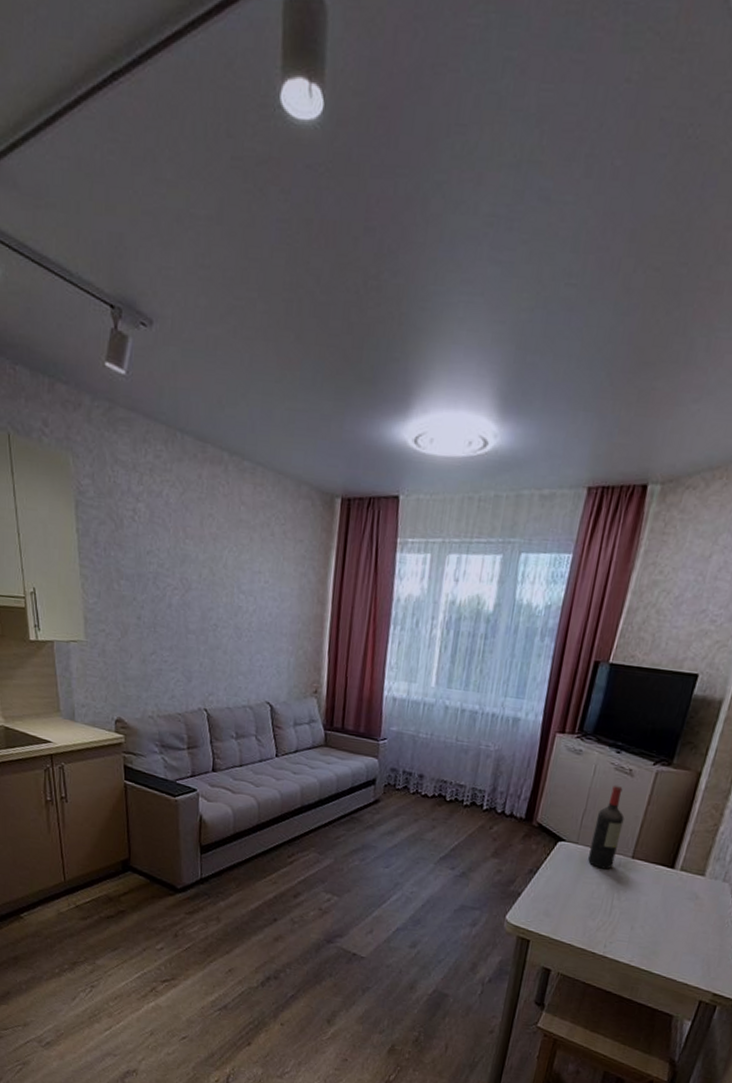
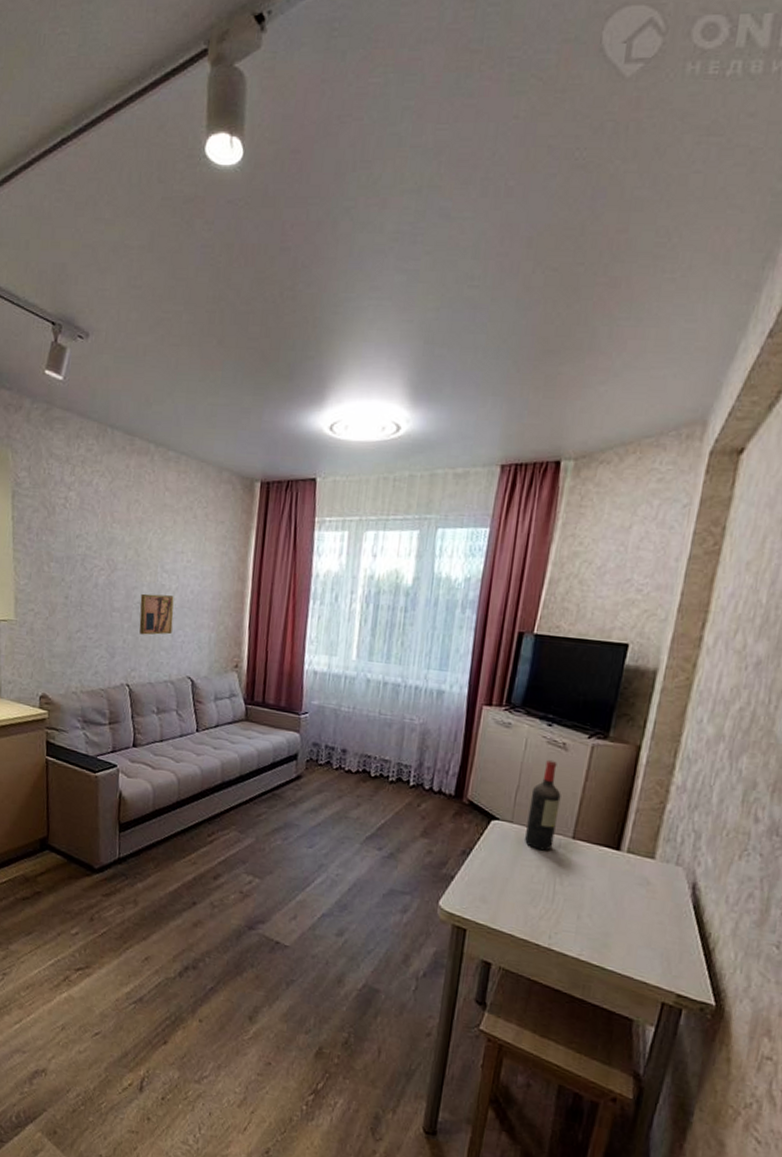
wall art: none [216,615,252,659] -> present [139,593,174,635]

